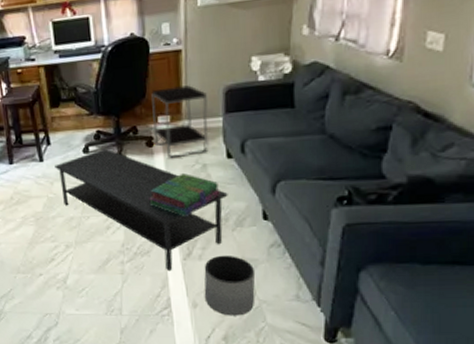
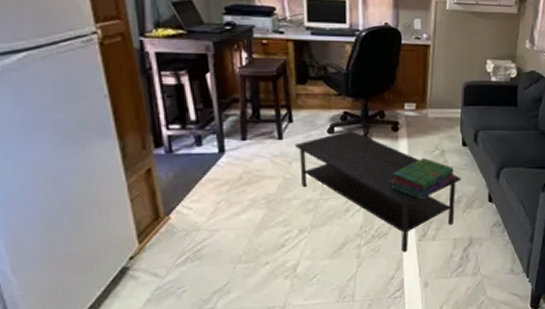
side table: present [151,85,208,159] -> none [399,77,449,144]
planter: present [204,255,256,316] -> none [435,234,480,293]

